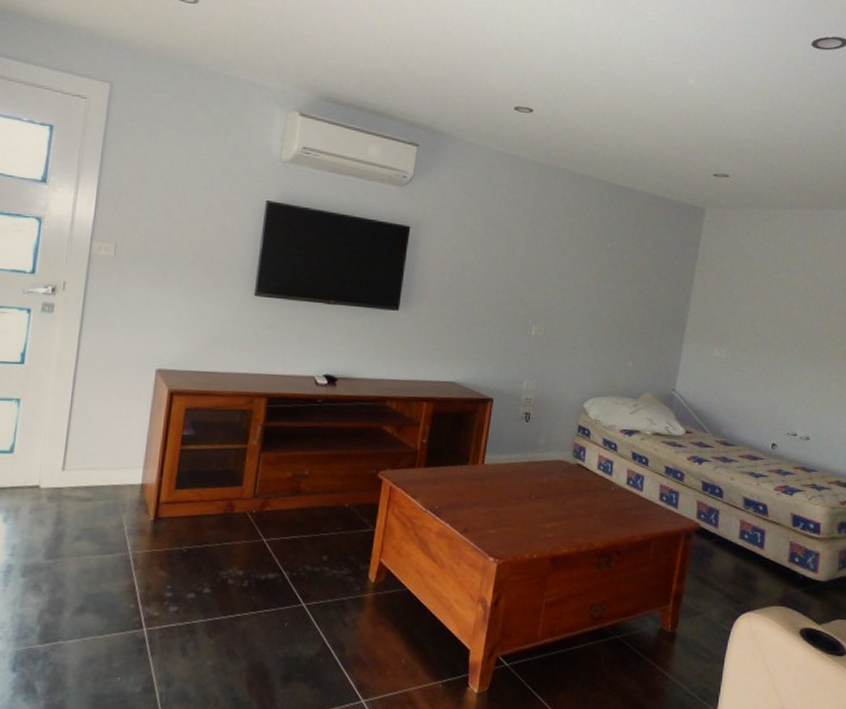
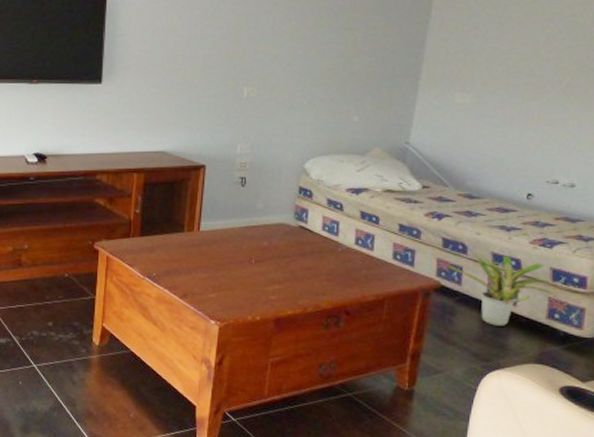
potted plant: none [705,497,797,569] -> present [446,253,557,326]

